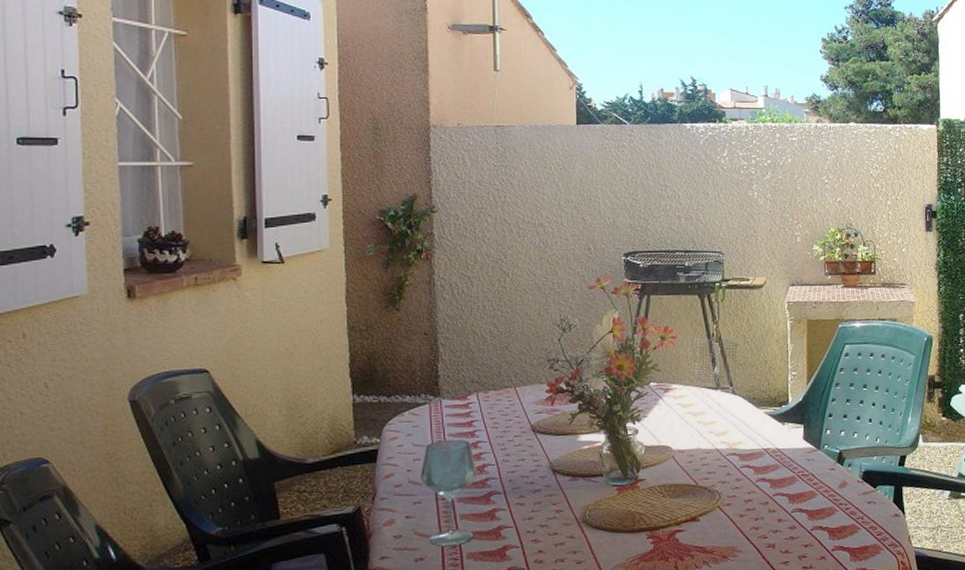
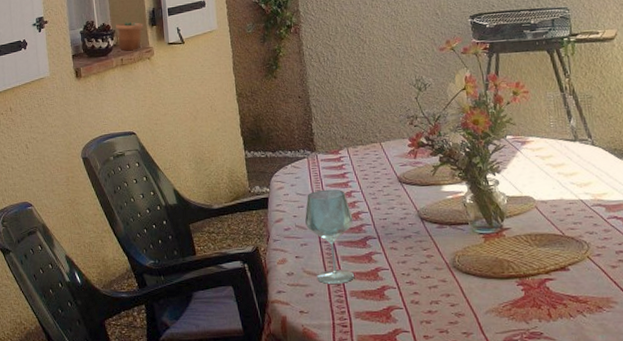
planter: none [189,231,230,268] -> present [115,21,144,51]

